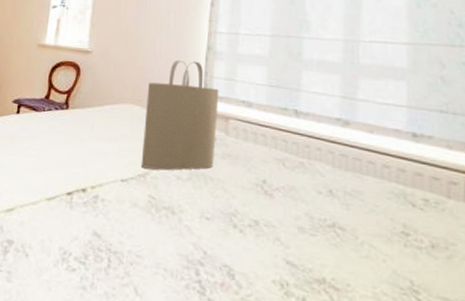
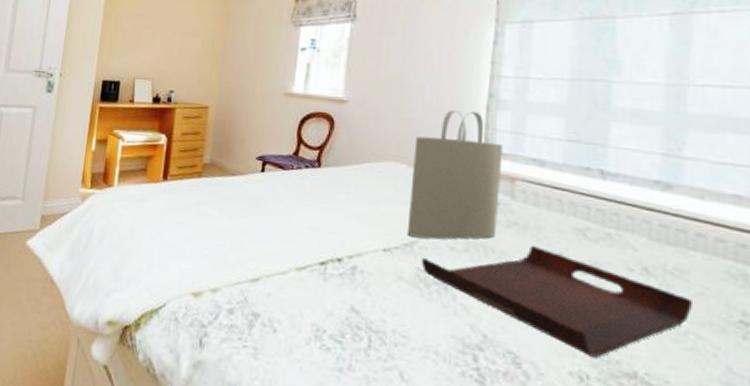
serving tray: none [152,173,366,267] -> present [421,245,692,358]

